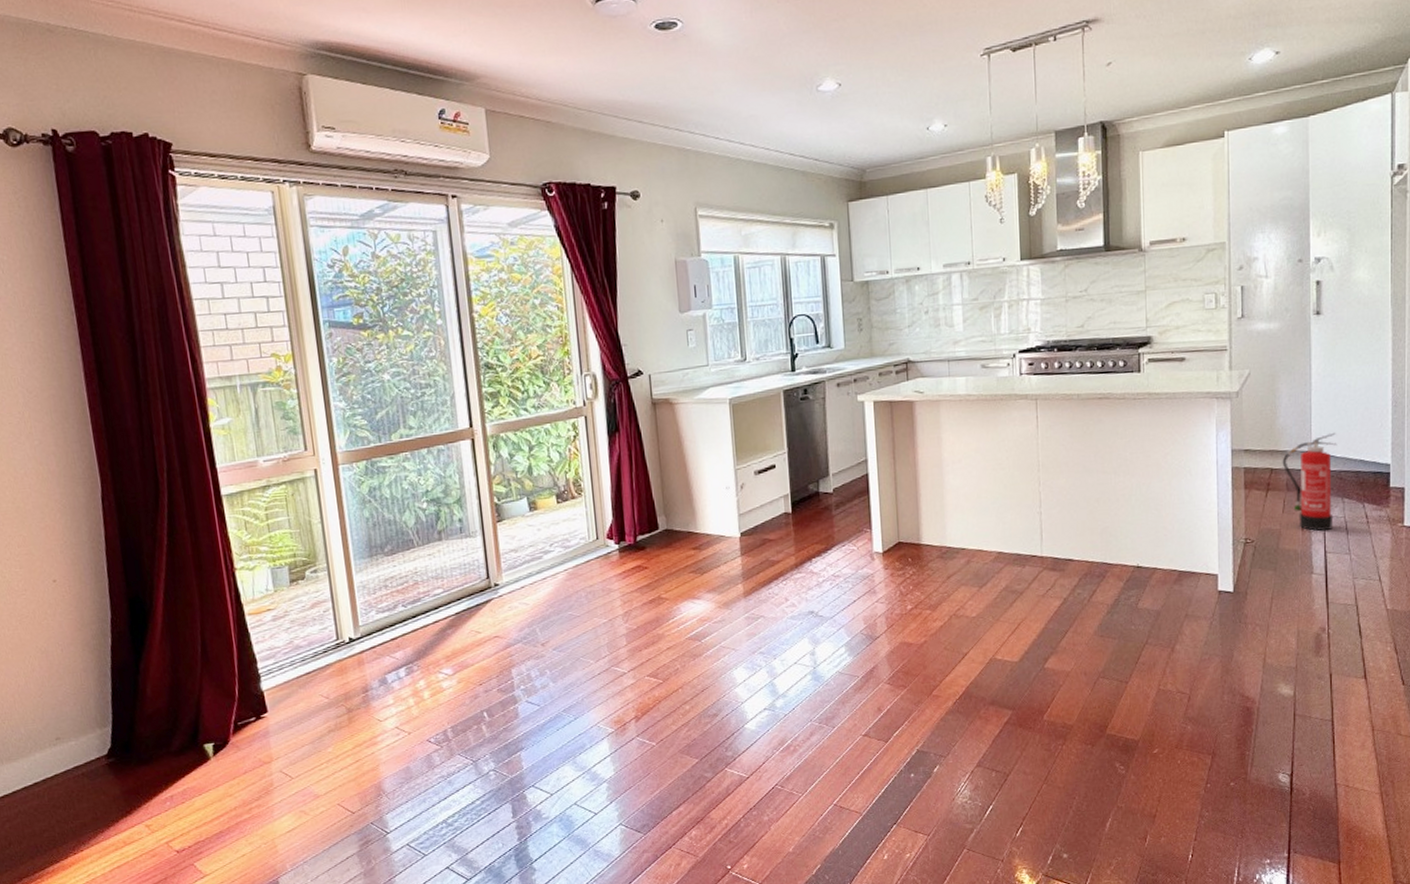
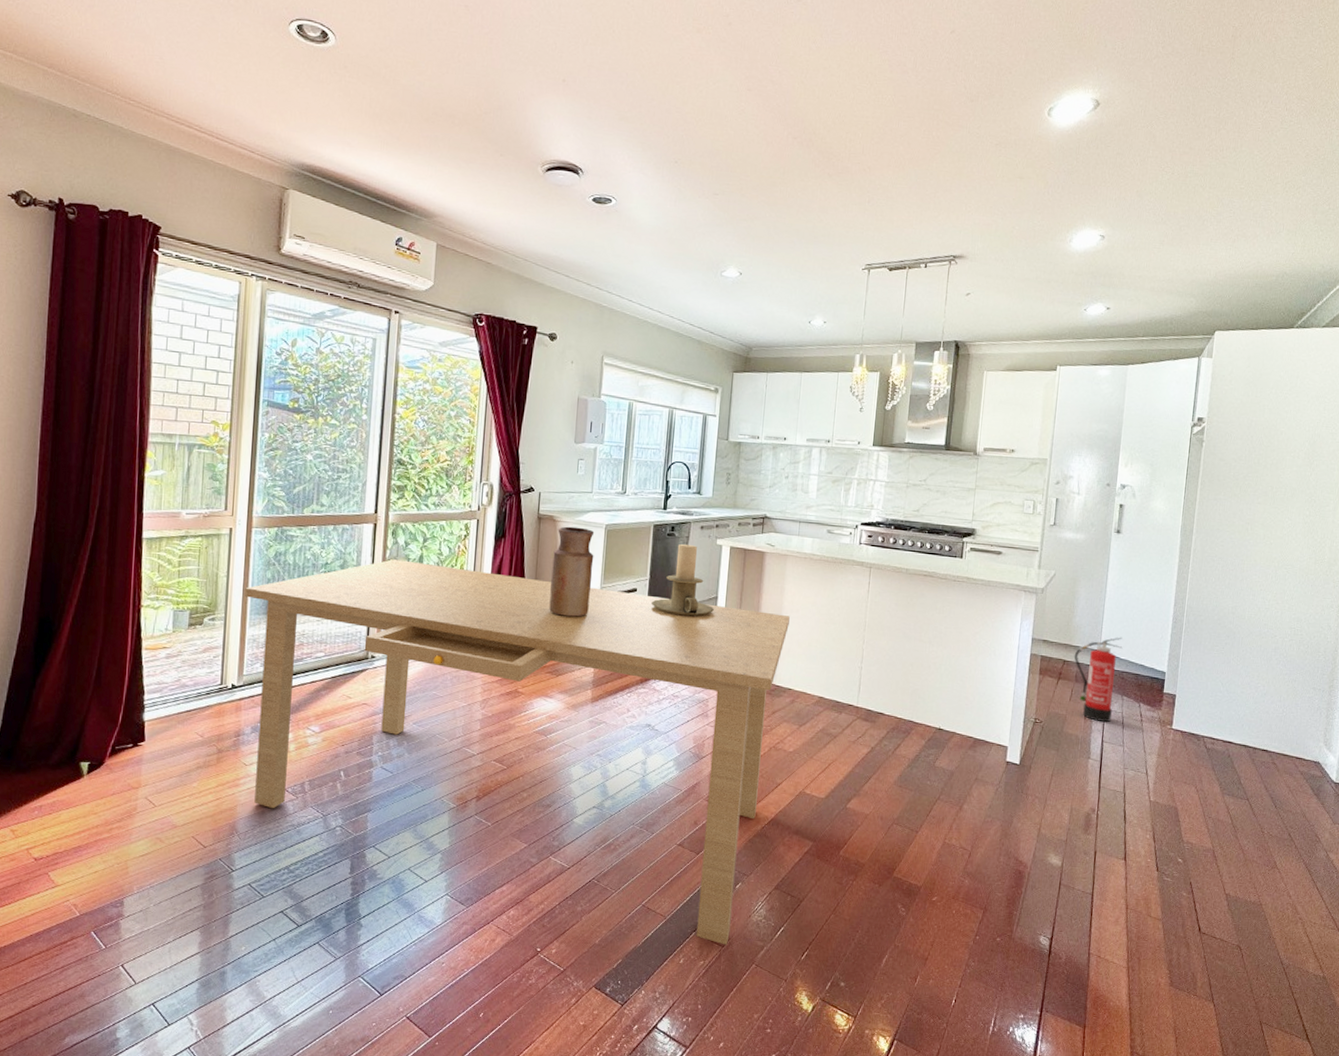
dining table: none [343,467,953,834] -> present [245,559,790,945]
vase: none [676,406,725,508] -> present [549,526,595,618]
candle holder: none [793,406,867,487] -> present [651,544,715,617]

